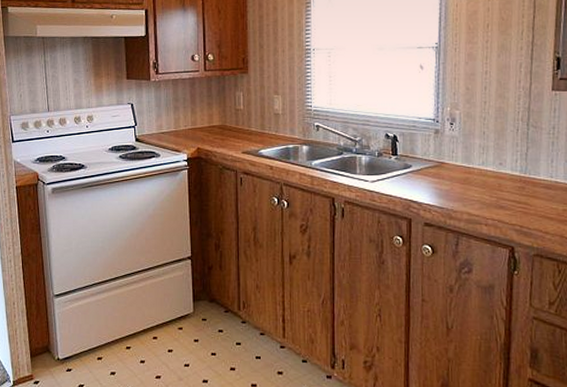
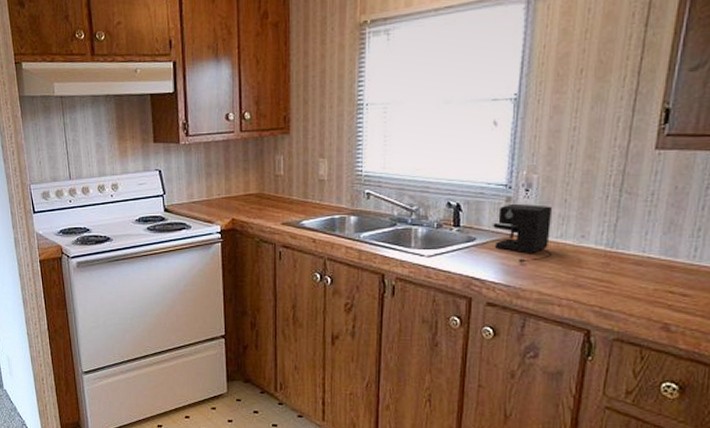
coffee maker: none [425,135,477,187] -> present [493,203,553,263]

